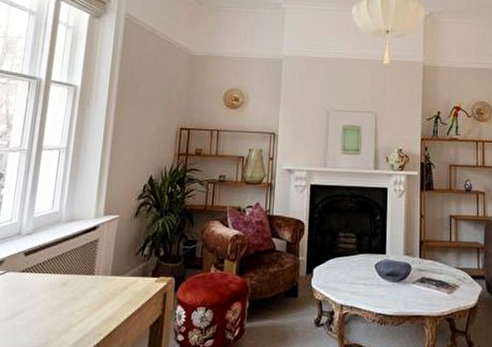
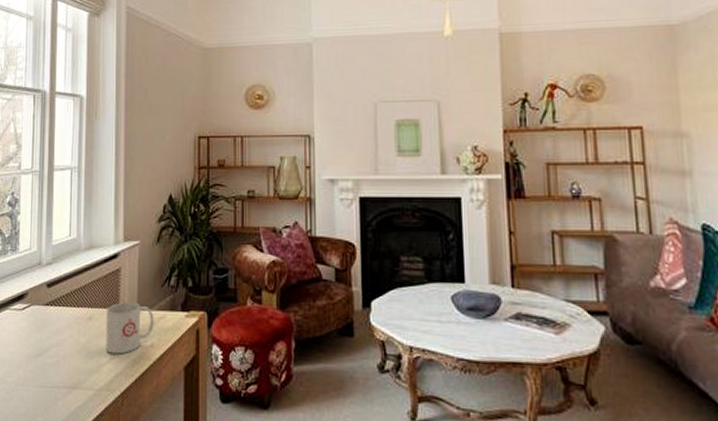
mug: none [77,268,126,316] -> present [106,301,154,354]

